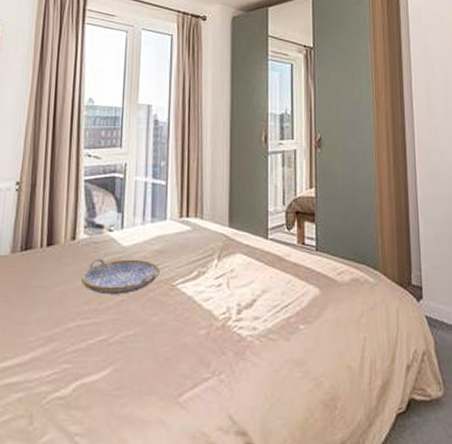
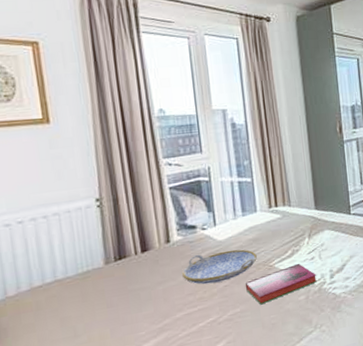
hardback book: none [142,288,221,331] -> present [245,263,317,305]

